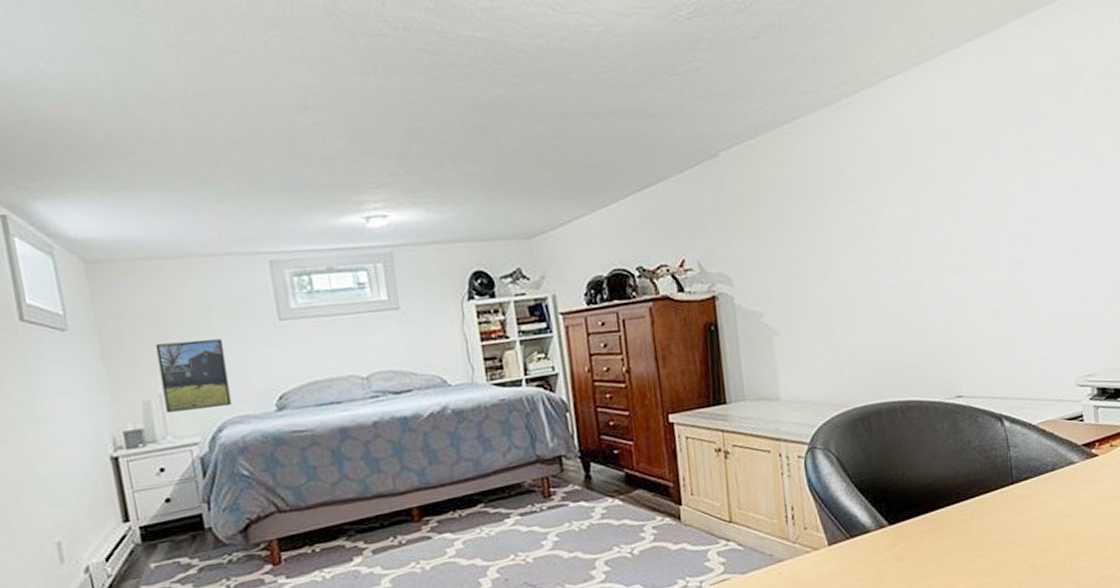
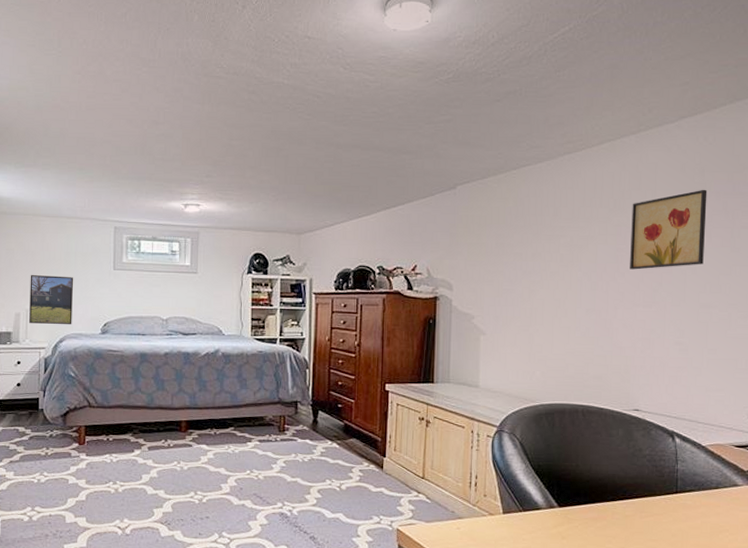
wall art: none [925,125,1010,232] -> present [630,189,708,270]

